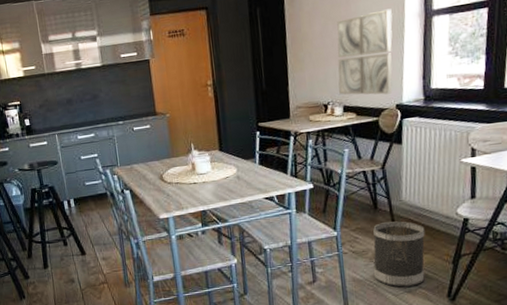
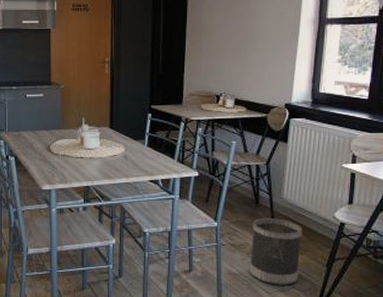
wall art: present [337,8,393,95] -> none [232,12,288,93]

